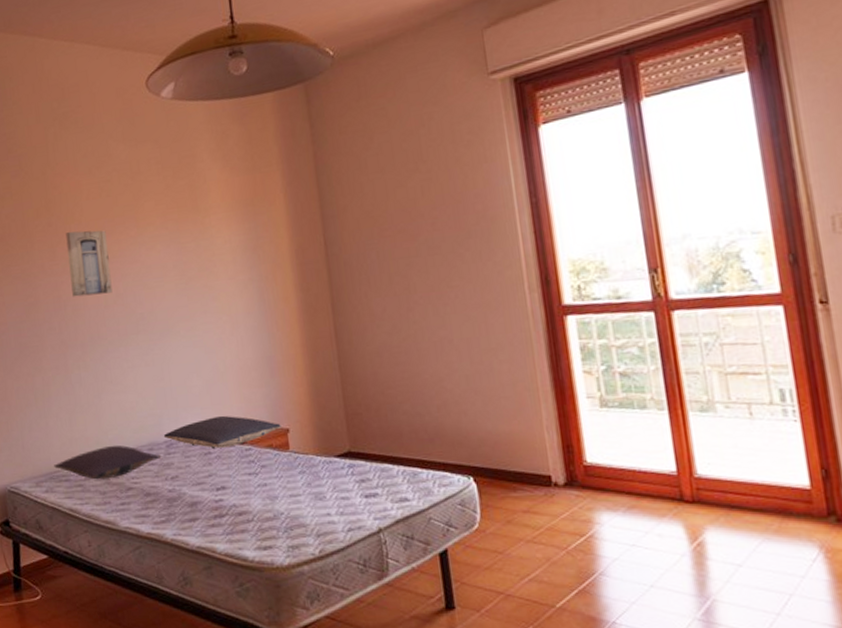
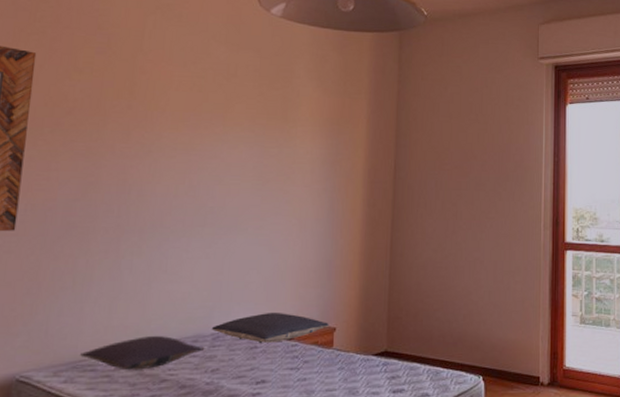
wall art: present [66,230,113,297] -> none [140,117,190,184]

